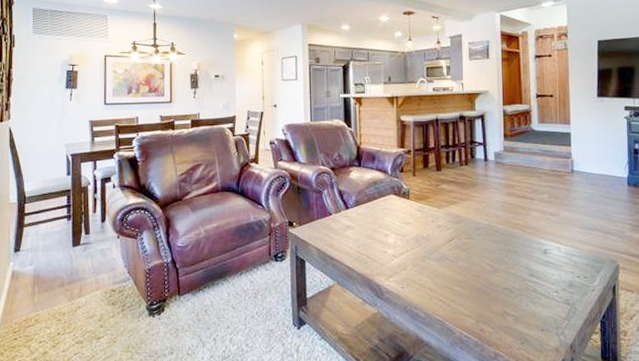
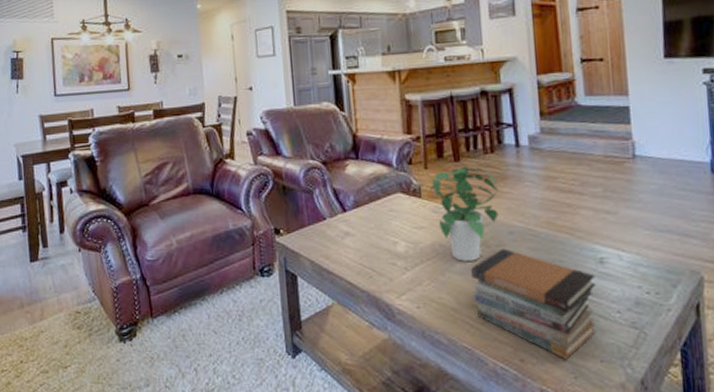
potted plant: none [415,175,470,251] -> present [427,166,499,261]
book stack: none [446,241,540,329] -> present [471,248,597,360]

